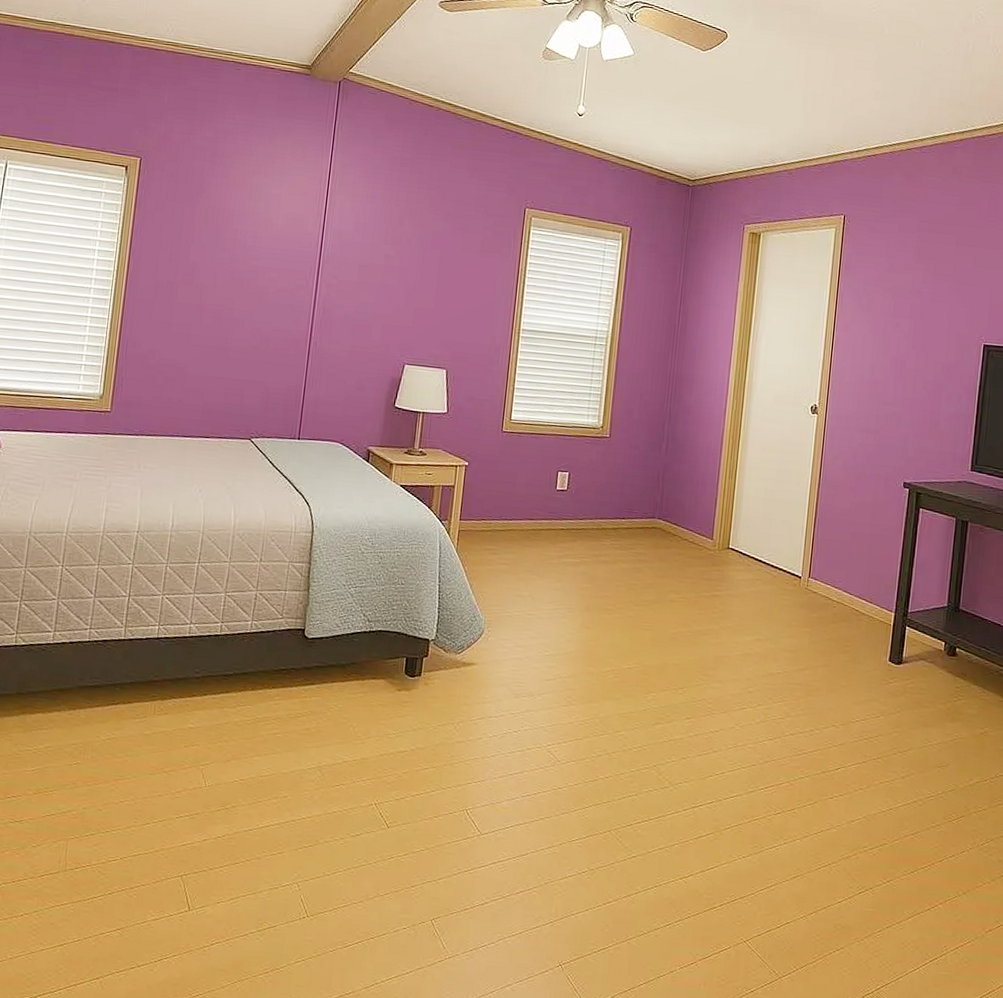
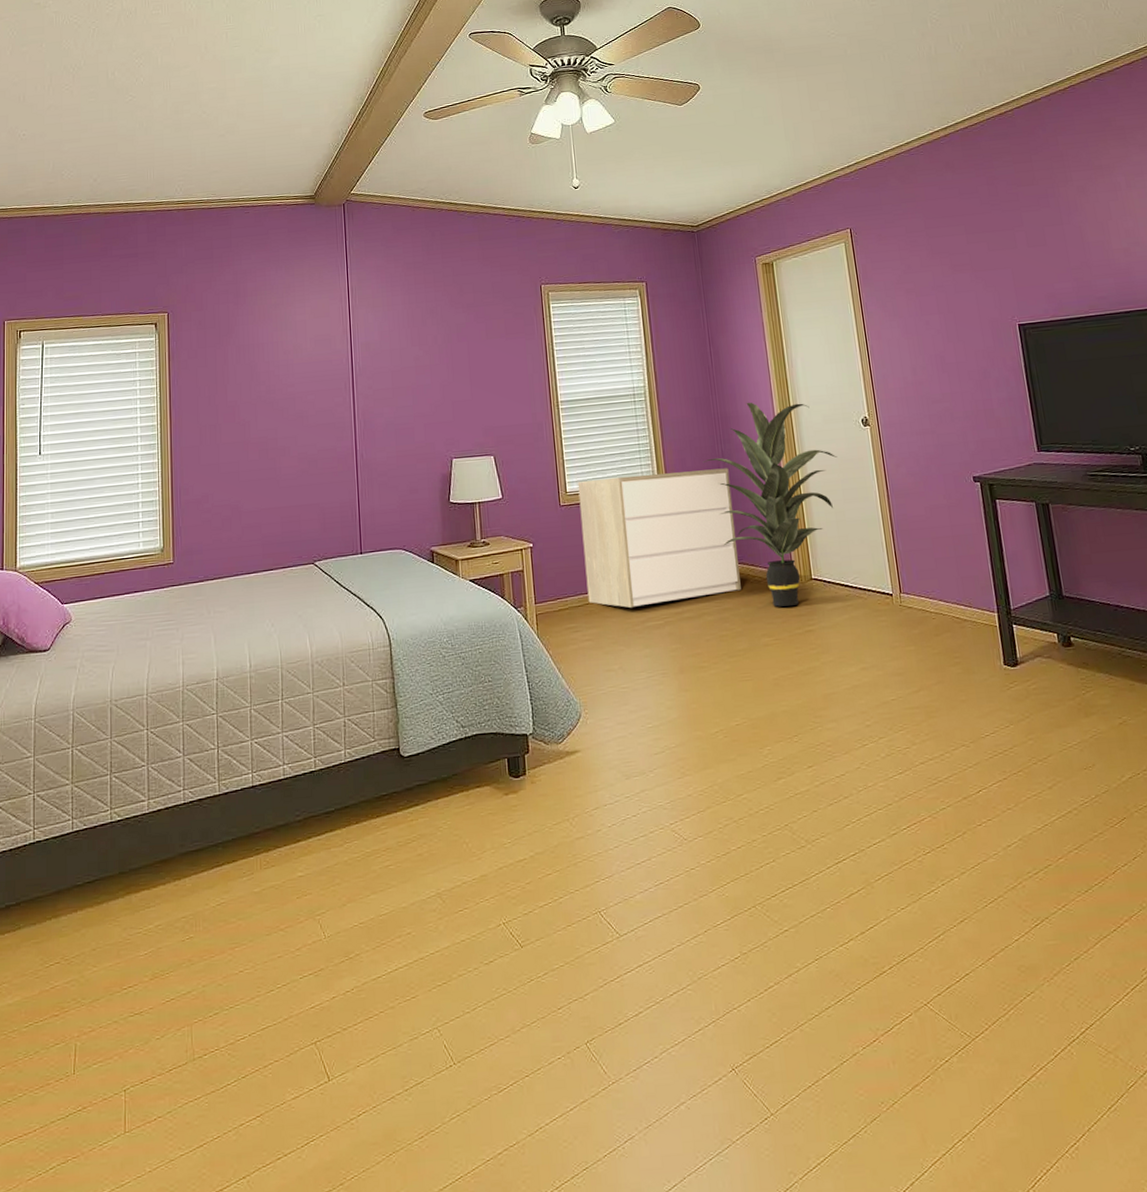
dresser: none [511,412,673,546] -> present [577,468,741,608]
indoor plant: none [650,367,780,570] -> present [704,402,838,607]

